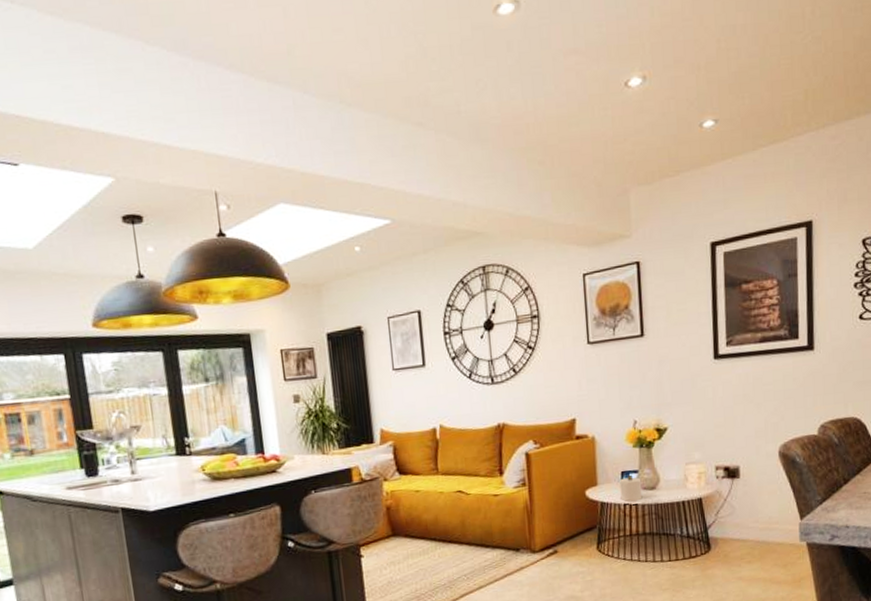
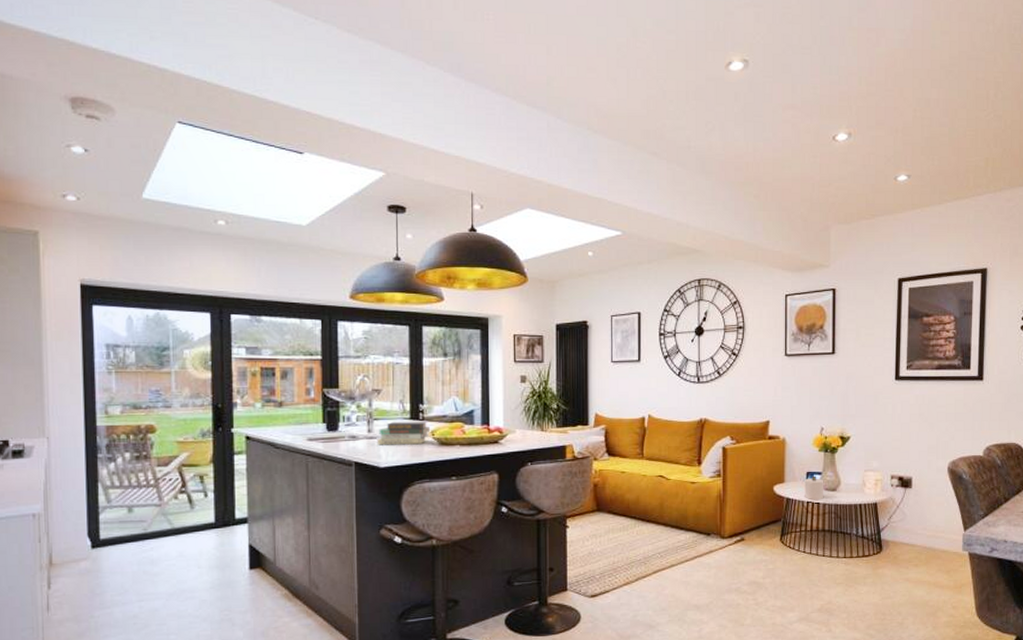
books: none [142,457,199,487] -> present [376,422,430,445]

